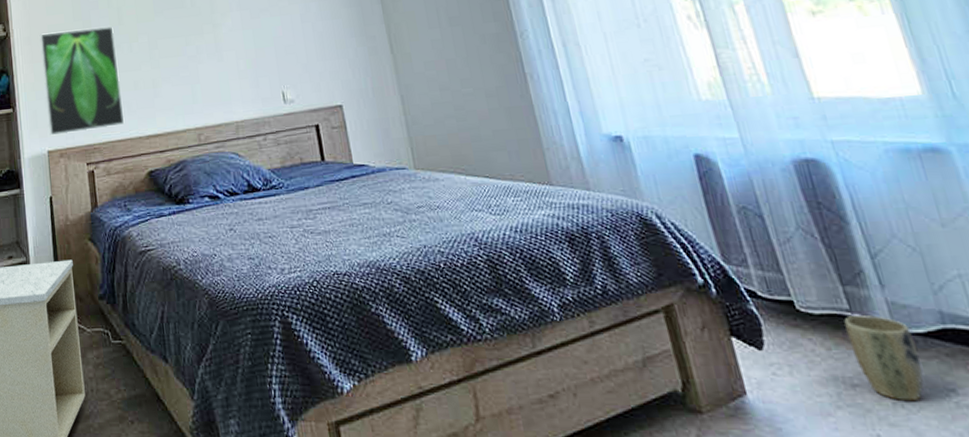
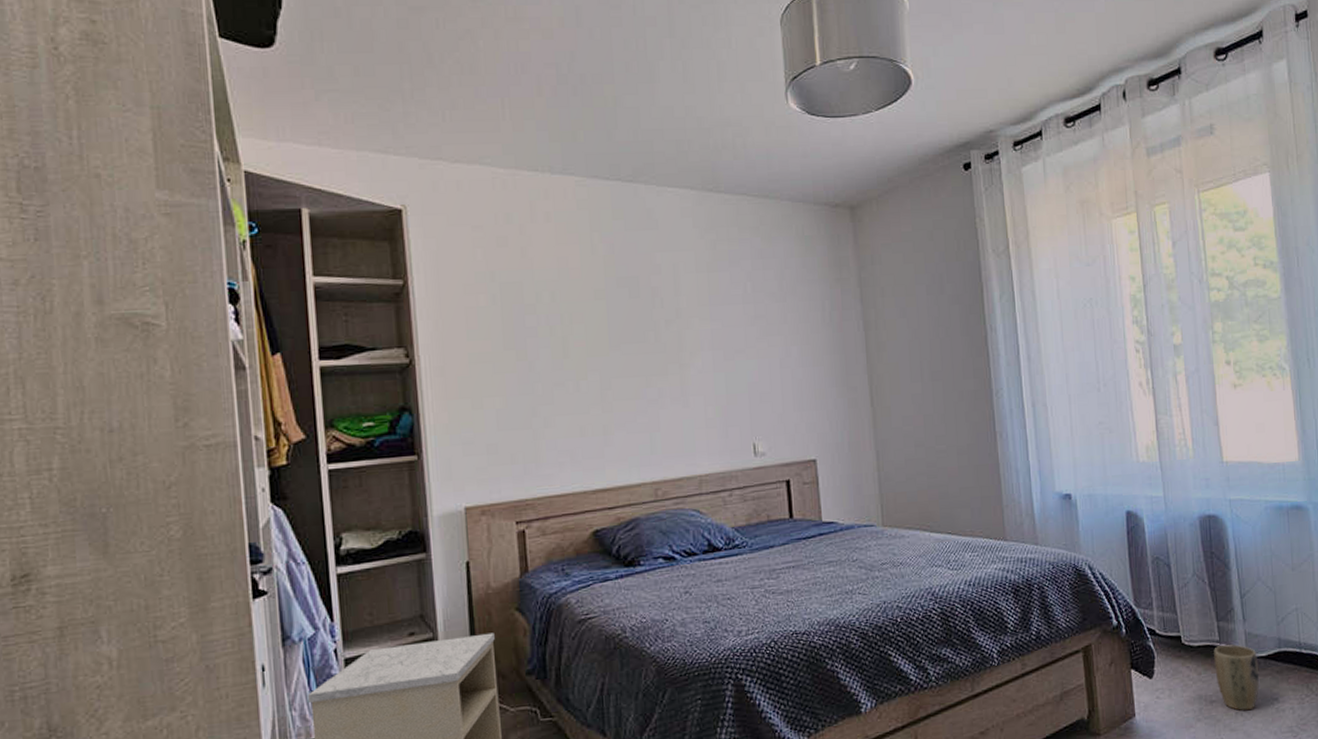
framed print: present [39,26,125,136] -> none [457,359,567,490]

